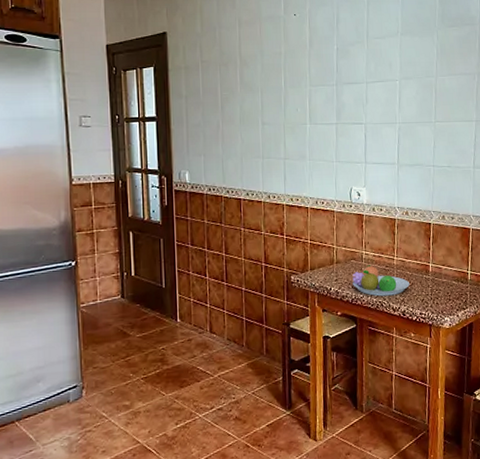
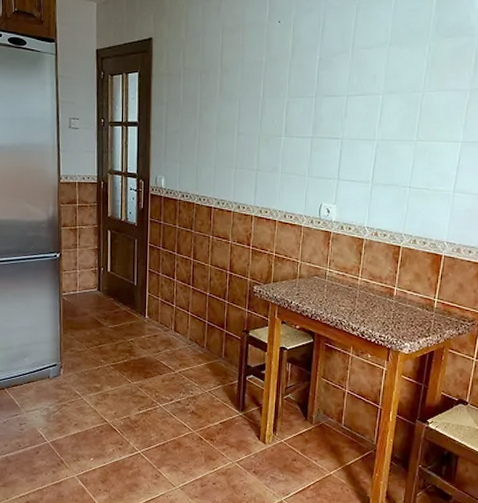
fruit bowl: present [352,265,410,297] -> none [314,283,372,315]

